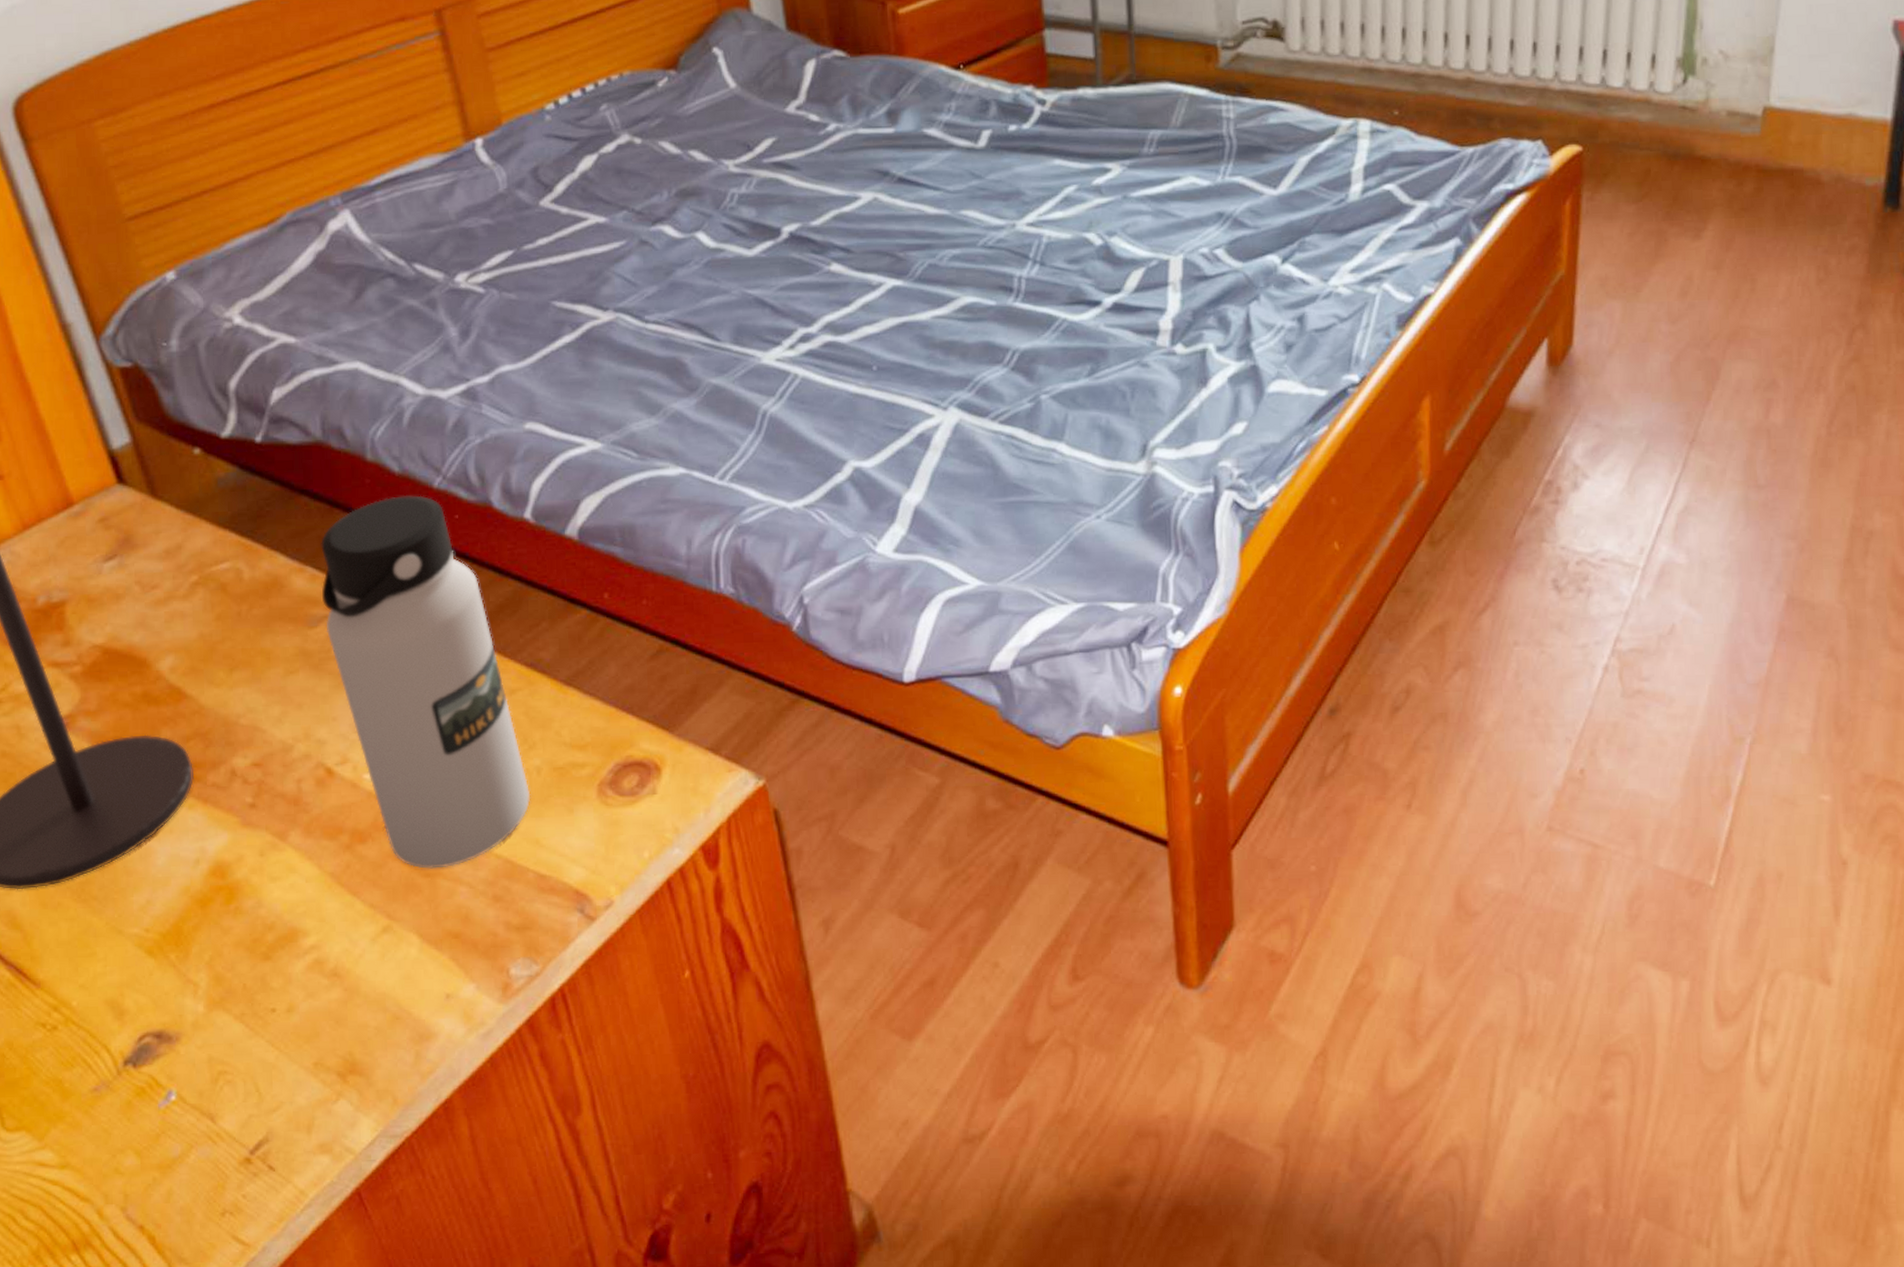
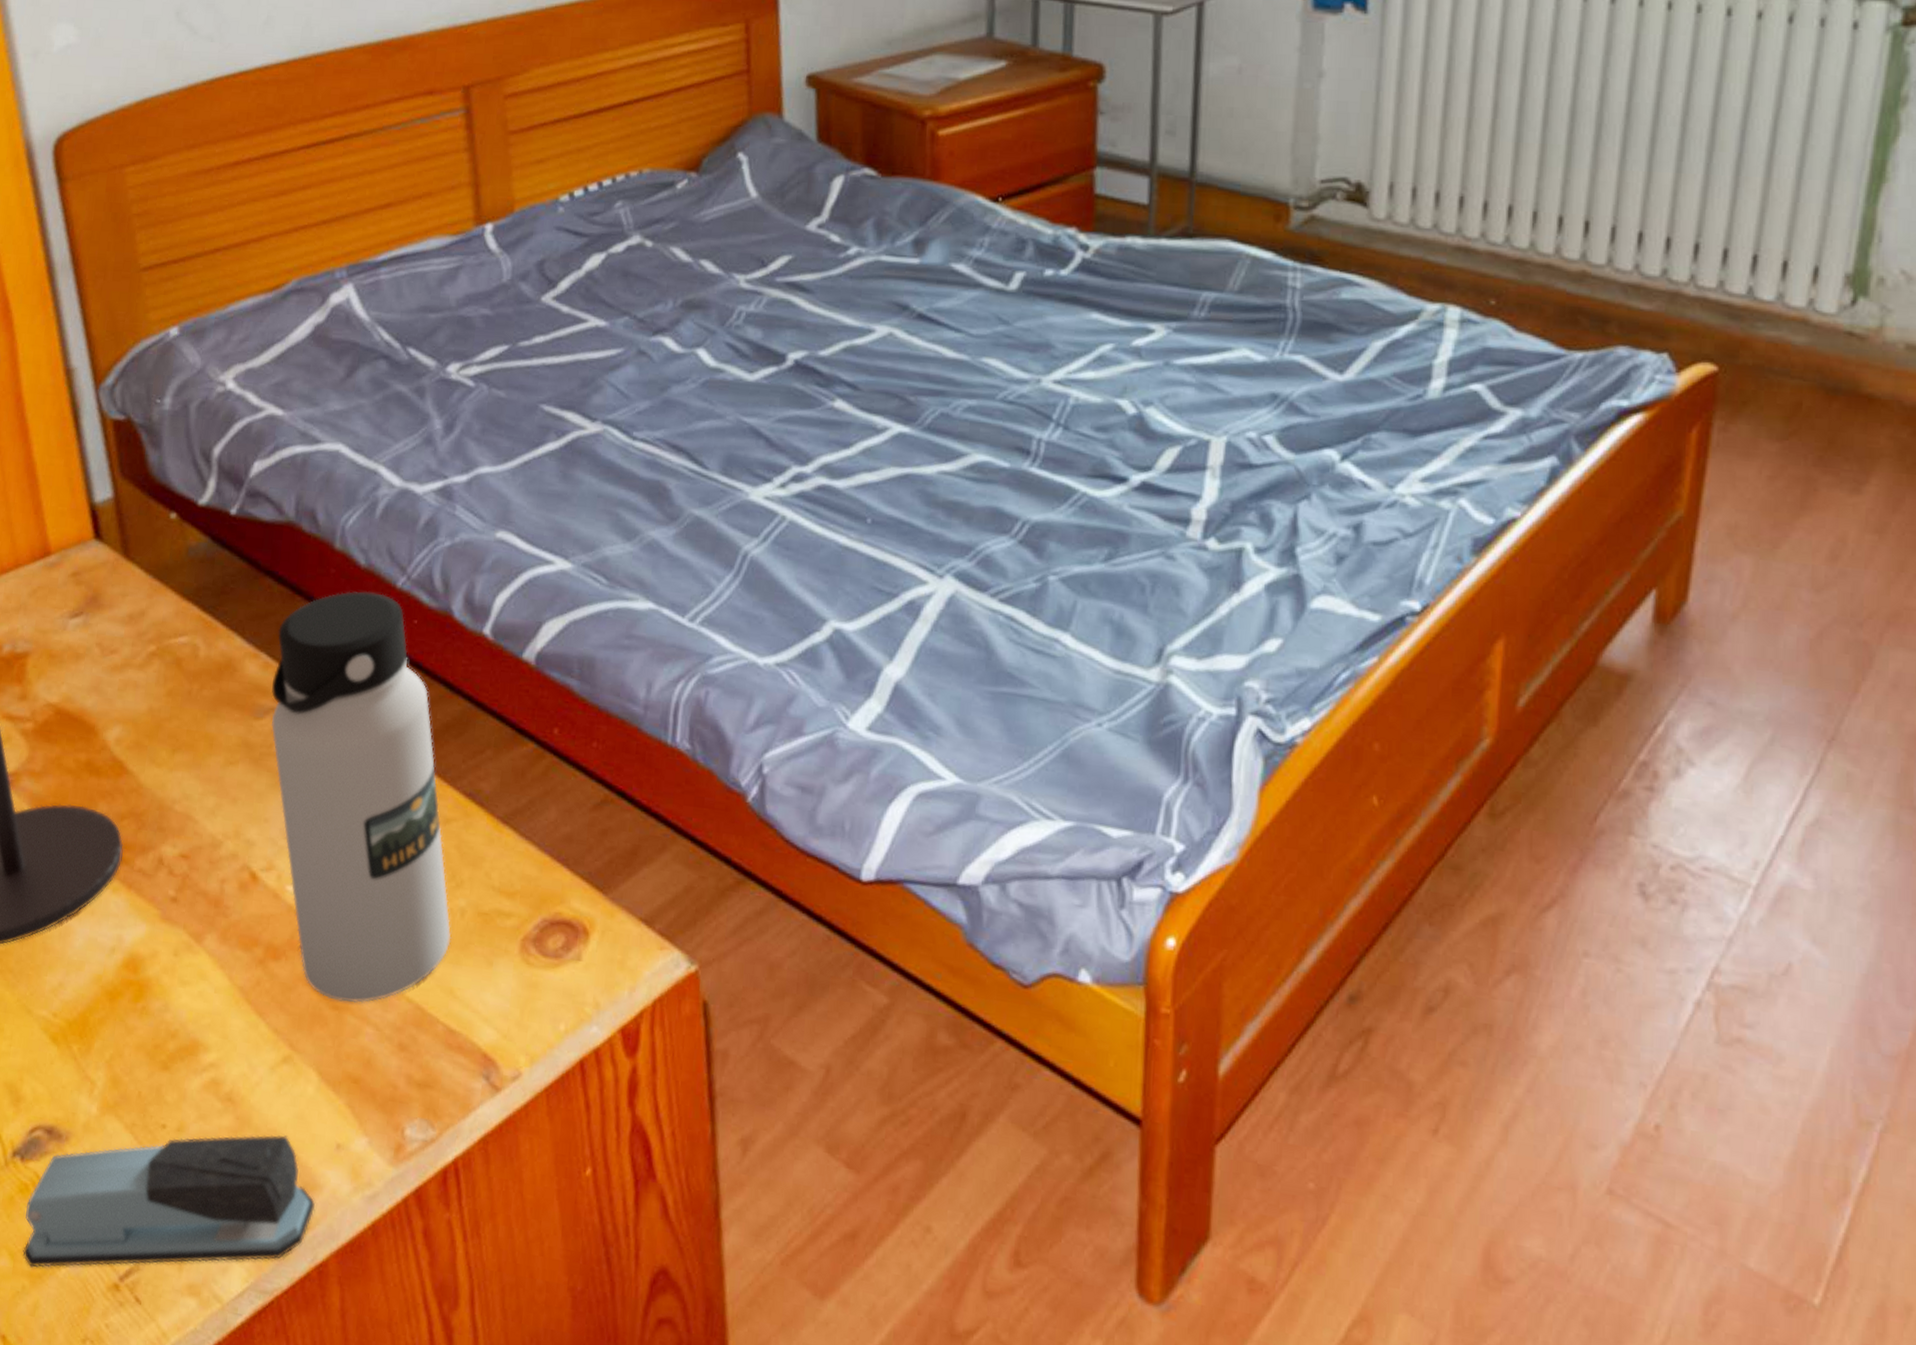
stapler: none [145,996,434,1160] -> present [22,1134,315,1268]

